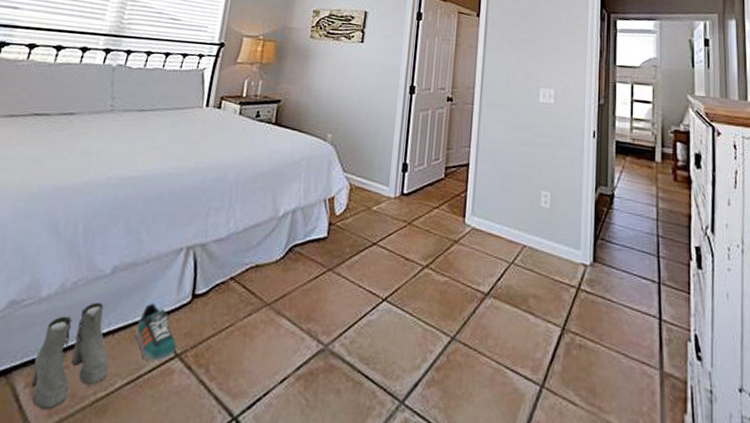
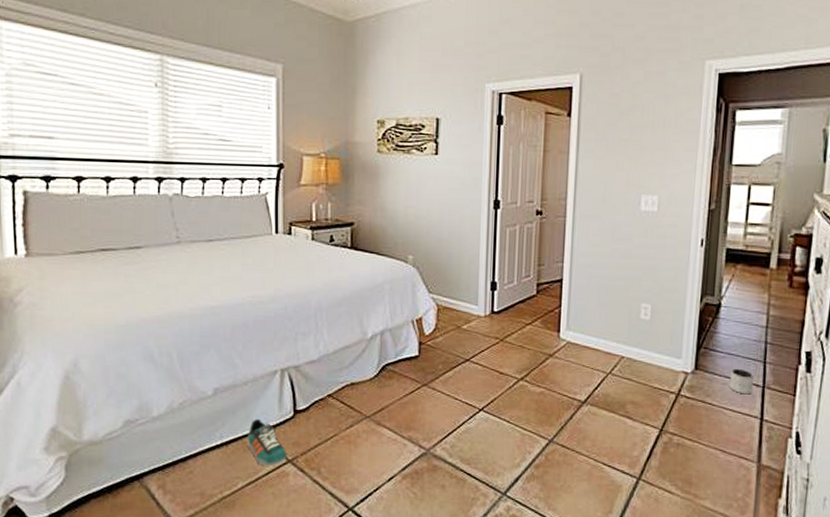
boots: present [31,302,109,410] -> none [161,420,228,506]
planter: none [626,262,649,291] -> present [729,368,754,395]

